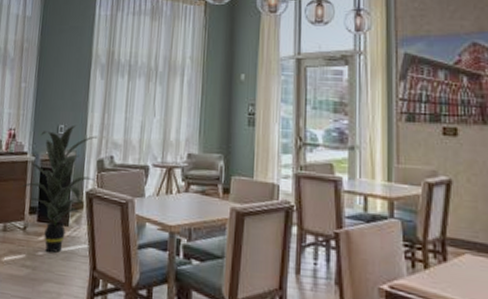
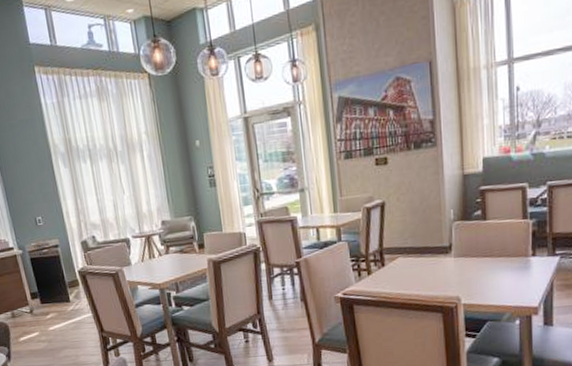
indoor plant: present [20,124,98,254] -> none [16,214,84,327]

